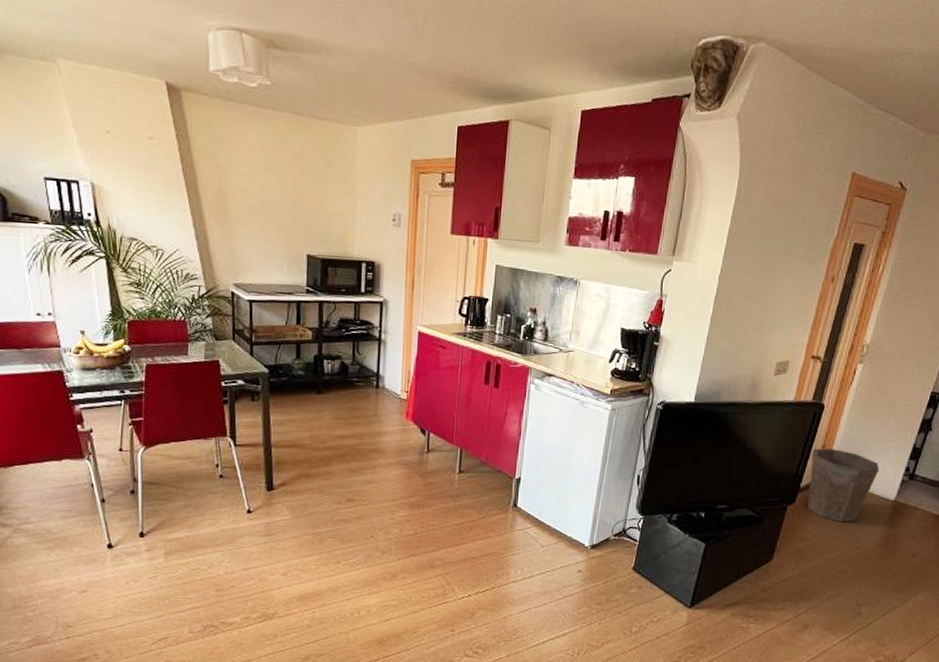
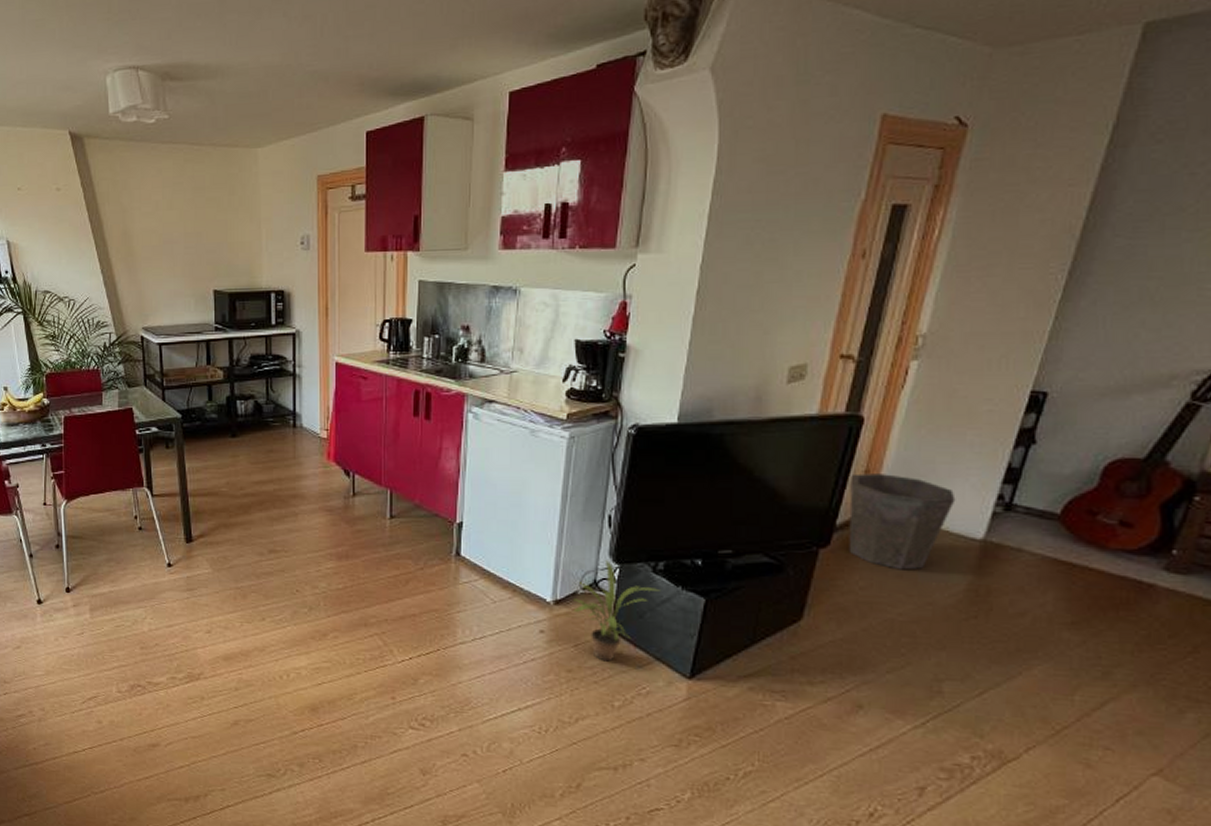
potted plant: none [605,512,673,595] -> present [573,560,660,662]

